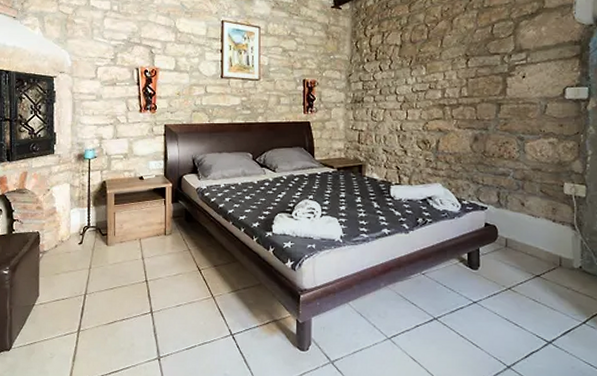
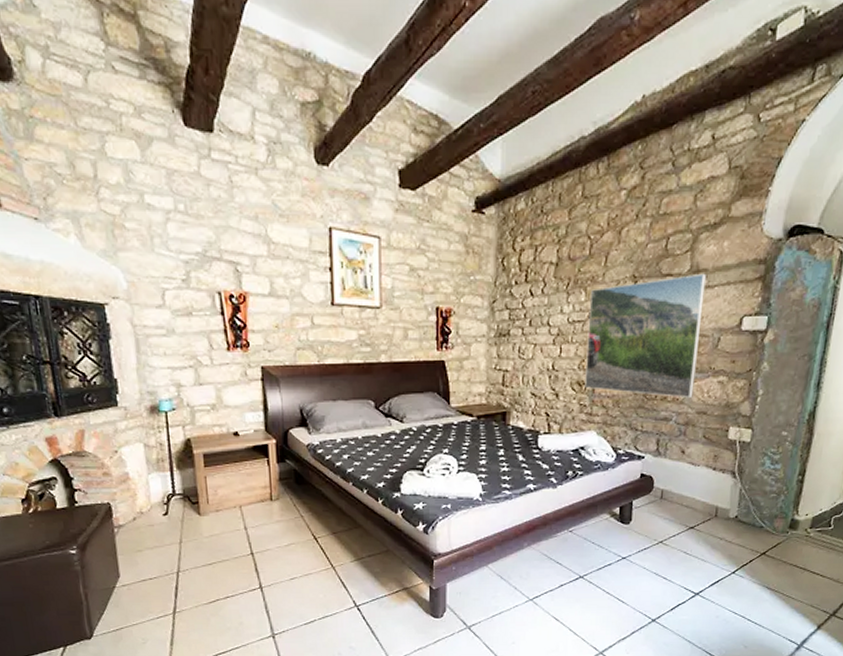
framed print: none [429,52,529,156] -> present [585,273,706,397]

